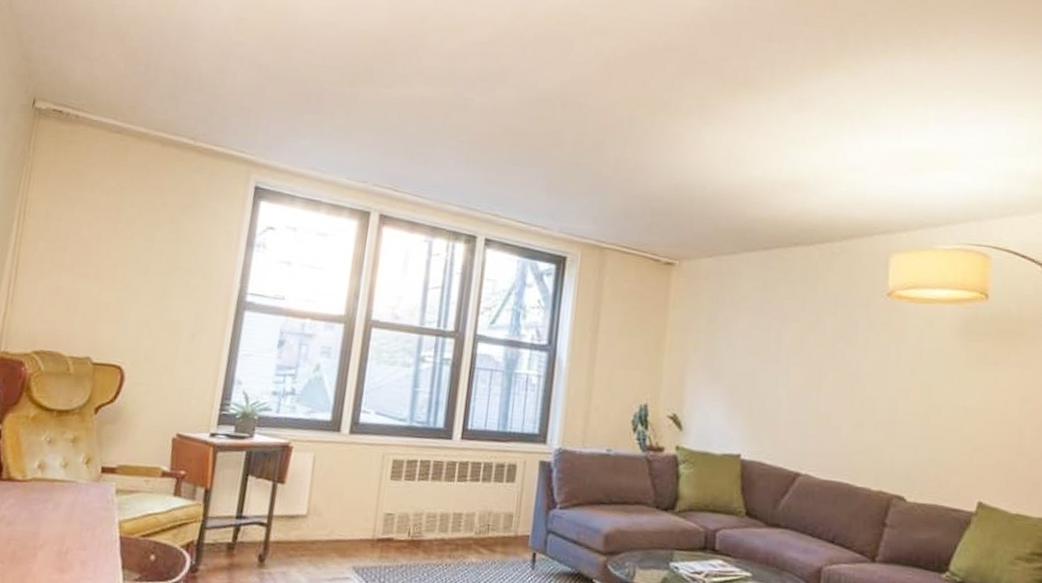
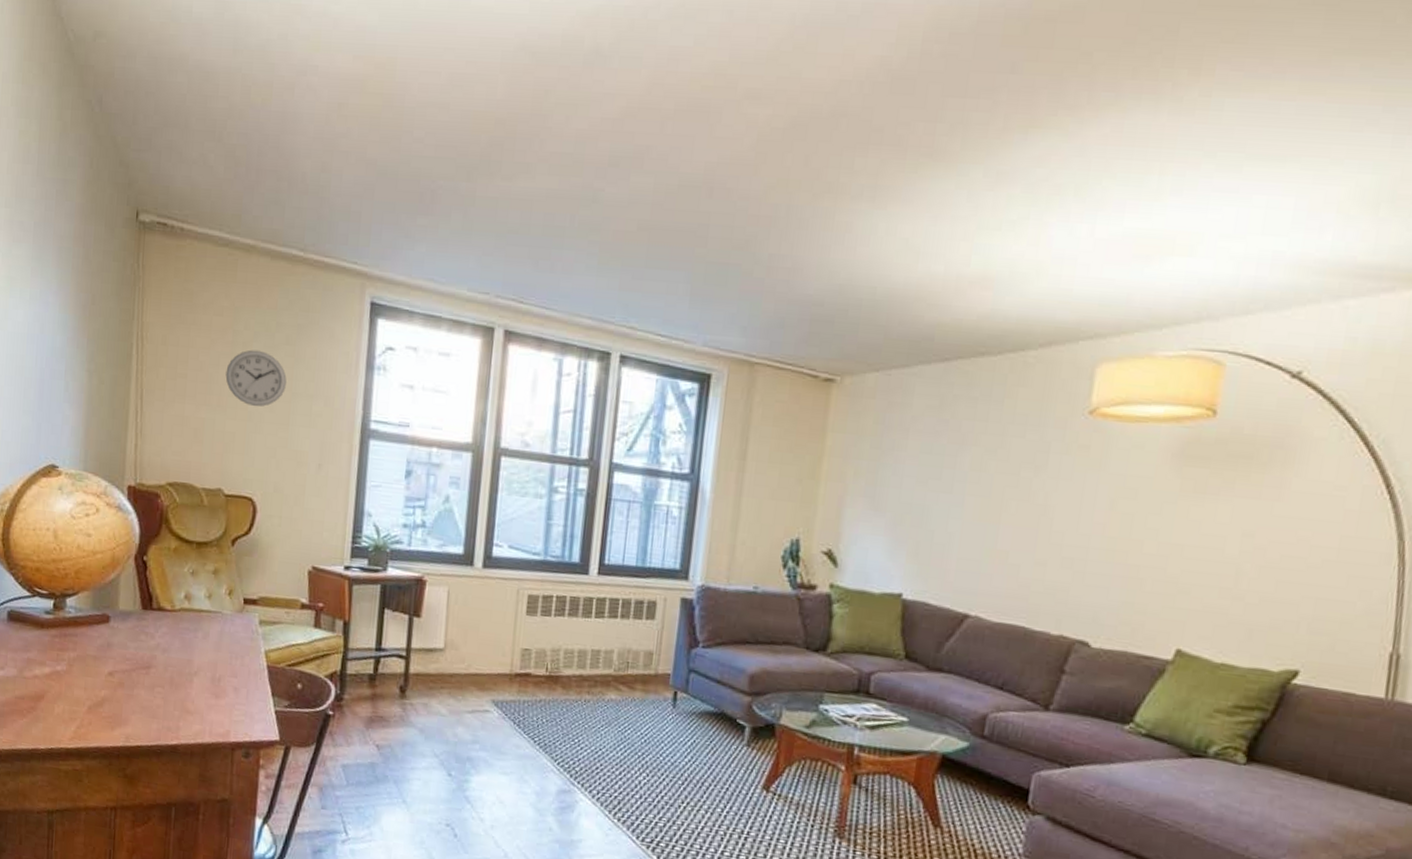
wall clock: none [105,226,167,279] -> present [225,349,287,407]

